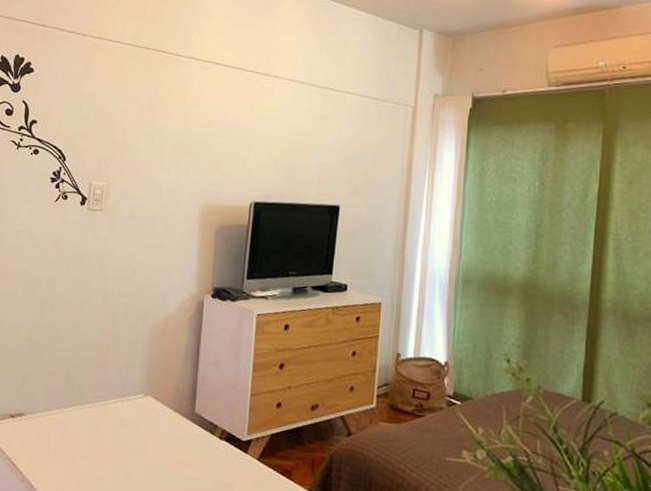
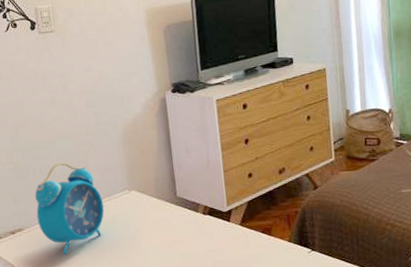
alarm clock: none [41,349,115,454] -> present [35,162,105,255]

